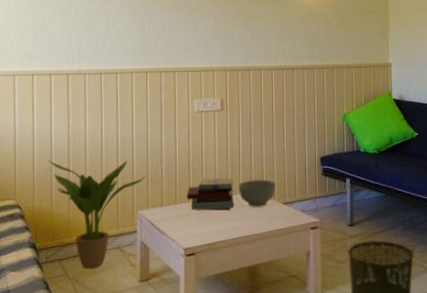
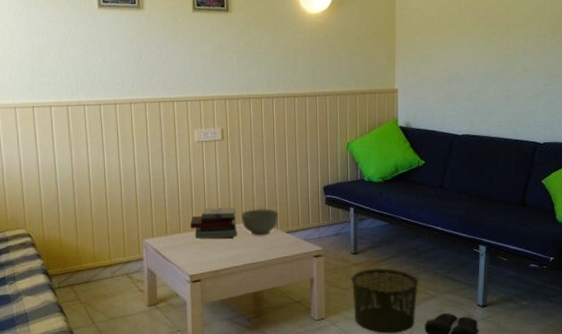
potted plant: present [48,159,146,269] -> none [54,190,149,294]

